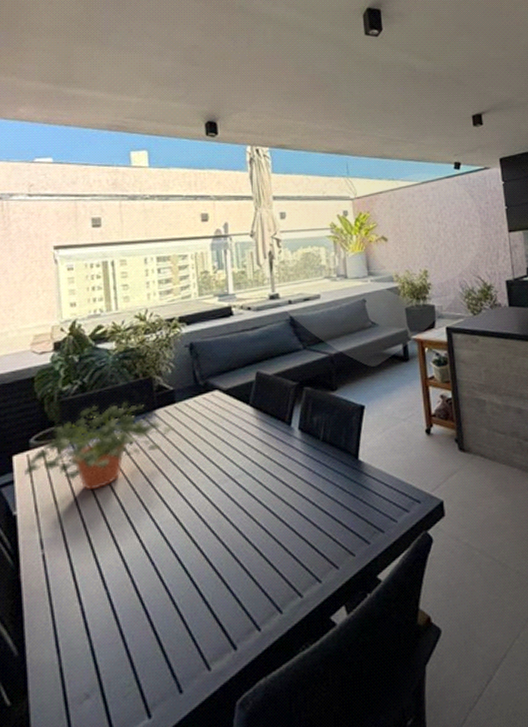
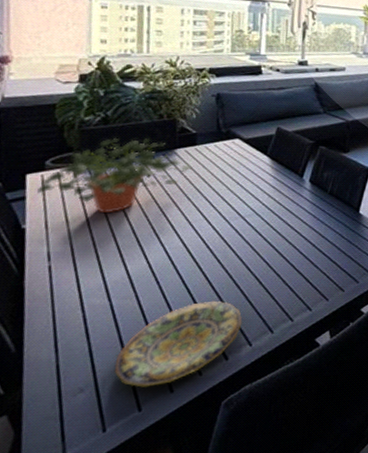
plate: none [118,579,247,689] -> present [114,300,243,387]

